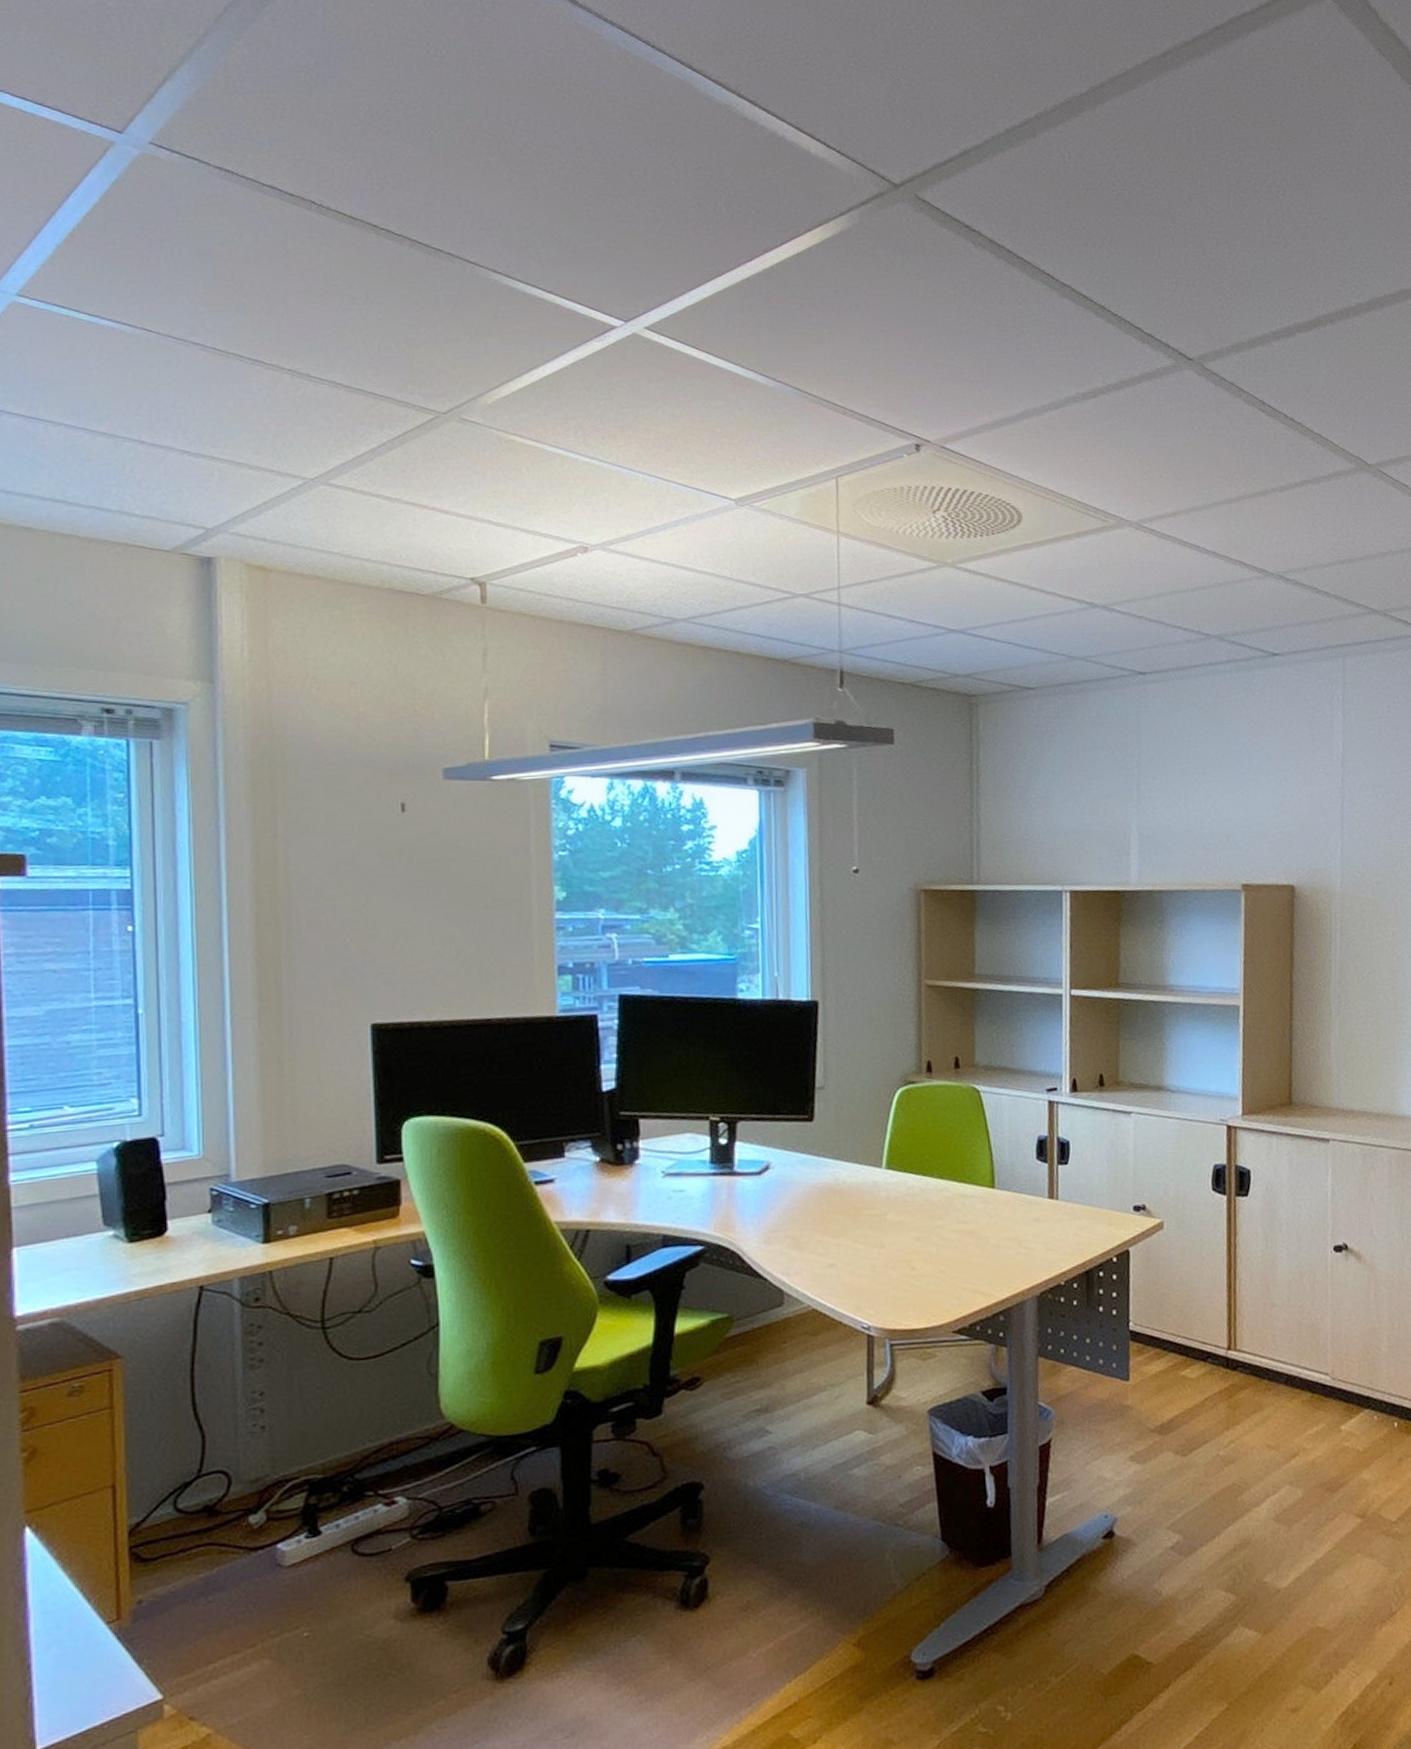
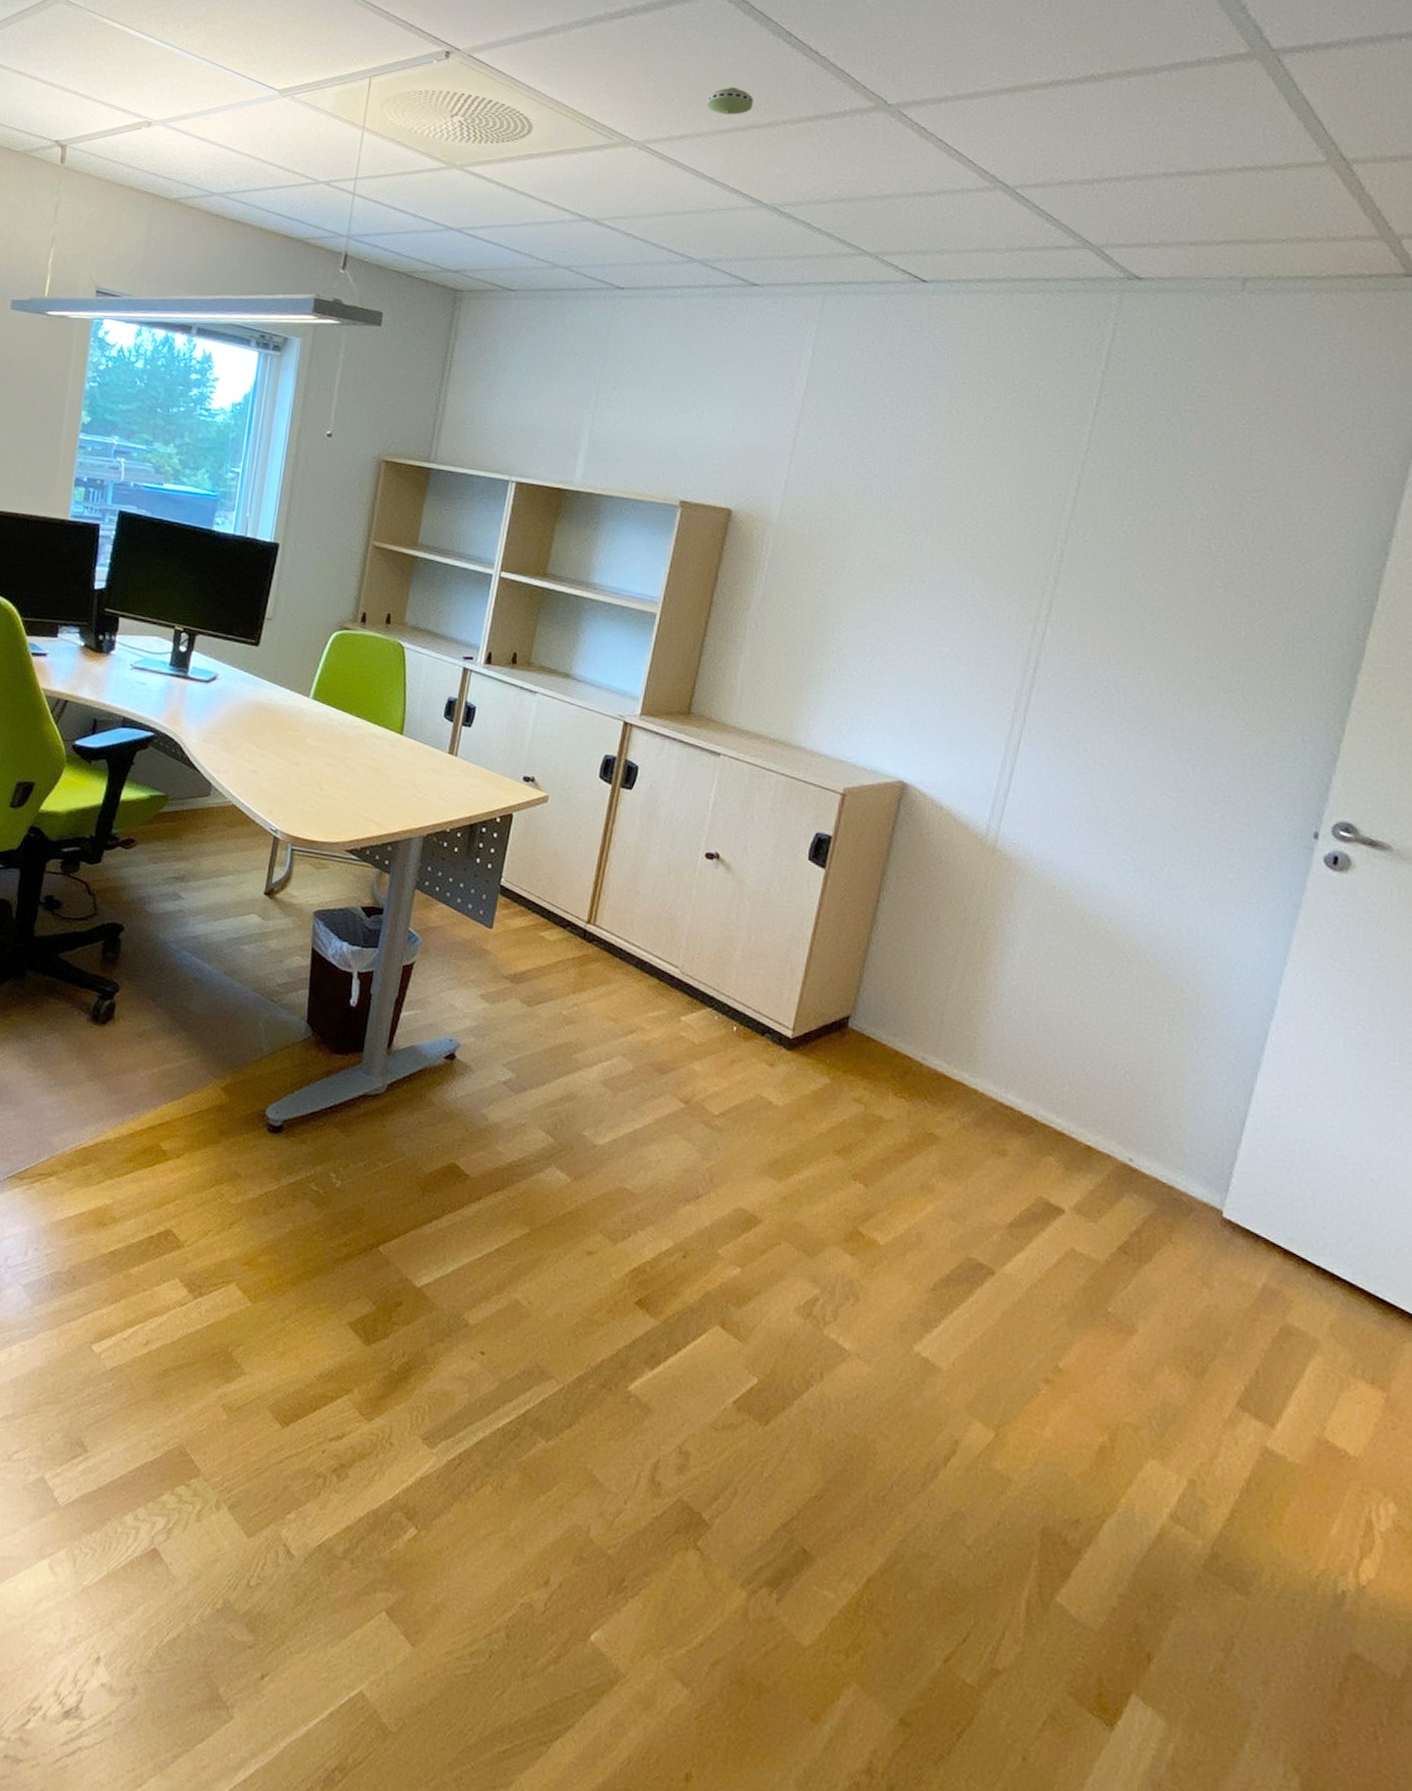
smoke detector: none [1194,459,1241,487] -> present [706,87,754,115]

